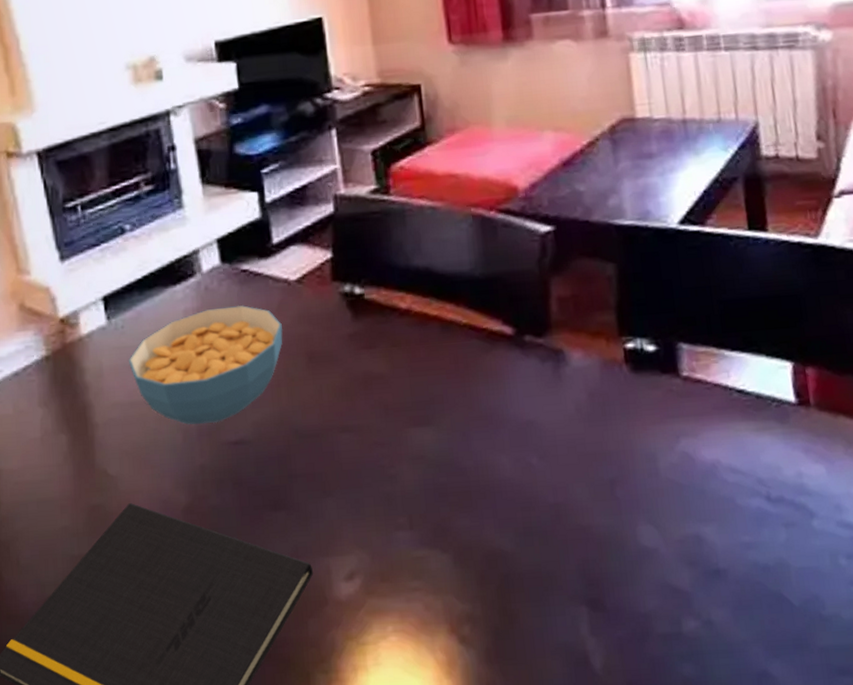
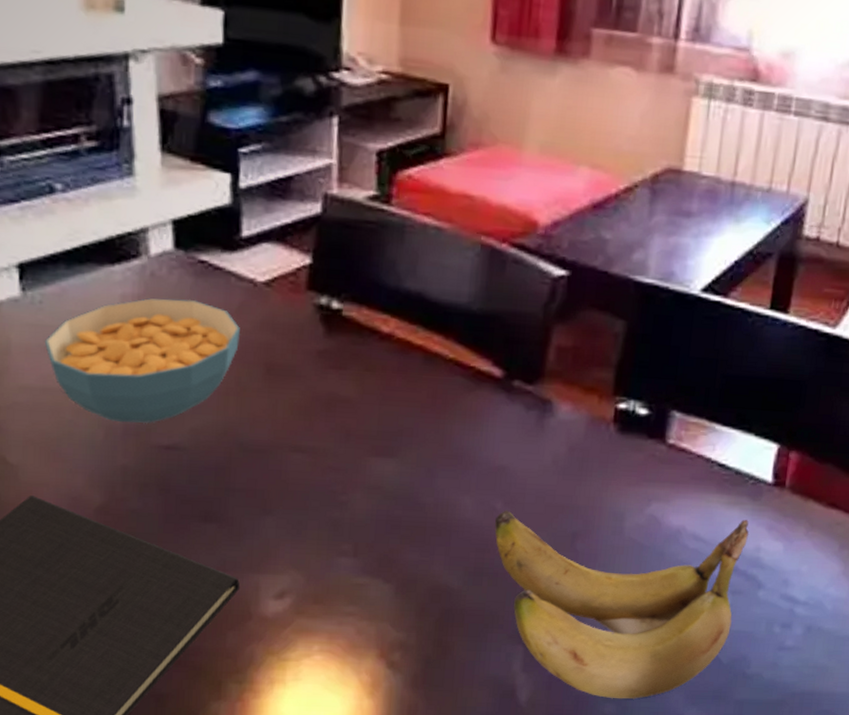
banana: none [534,445,794,657] -> present [494,510,749,699]

